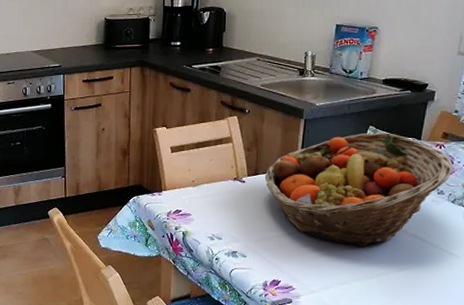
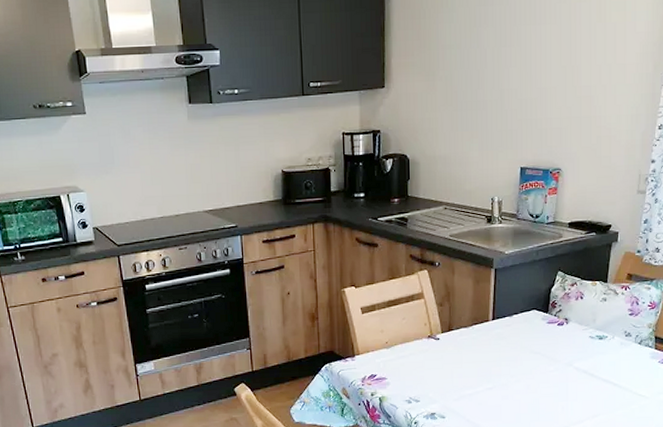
fruit basket: present [264,132,453,248] -> none [458,277,639,397]

